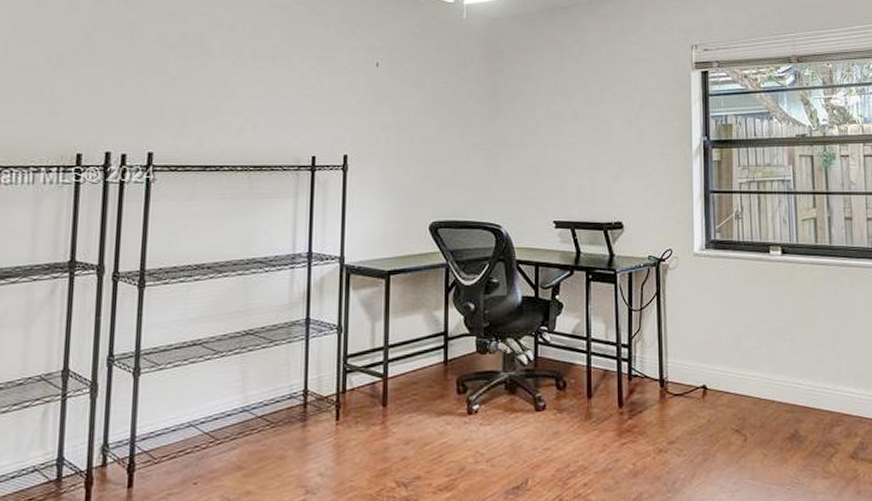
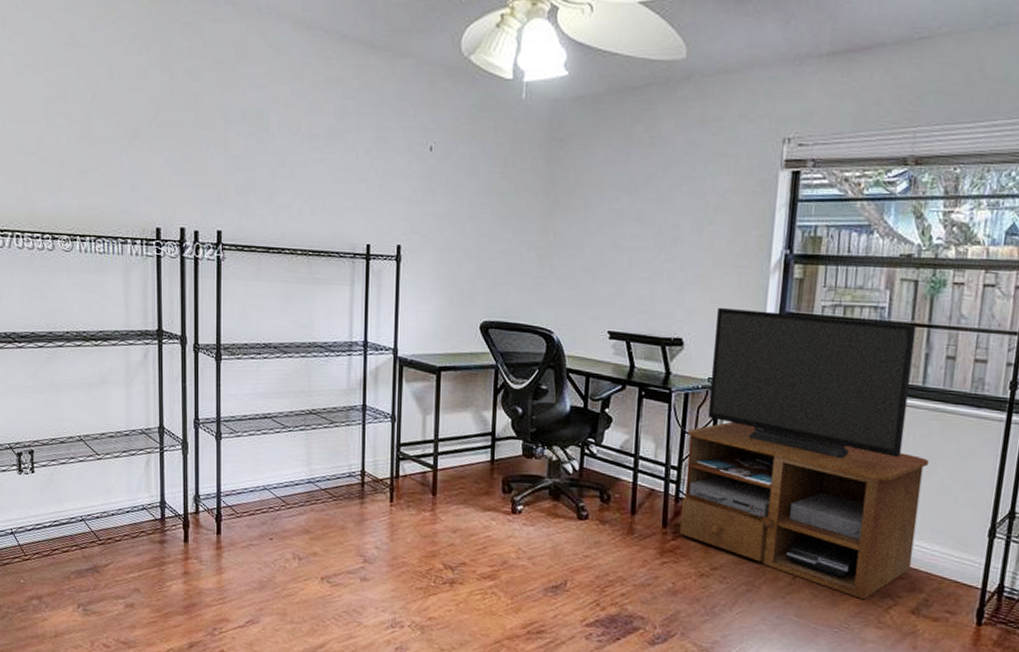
tv stand: none [634,190,845,451] -> present [679,307,929,599]

